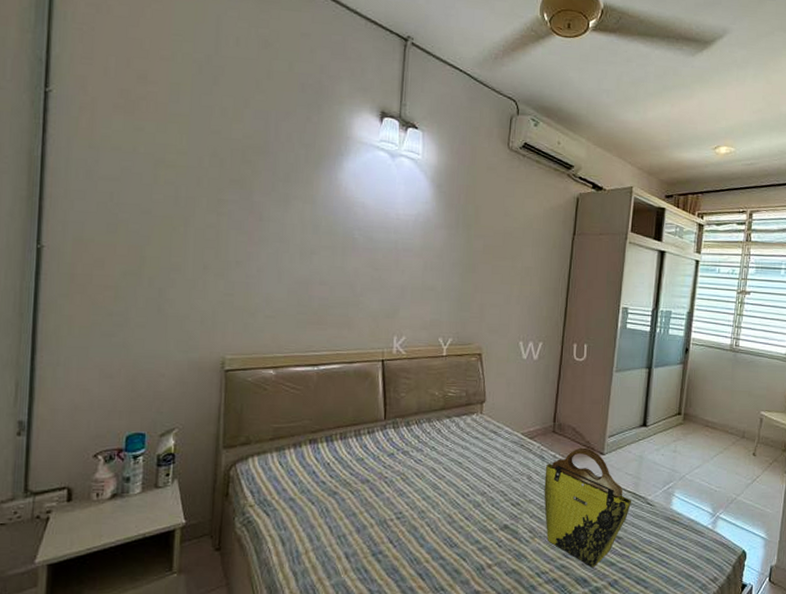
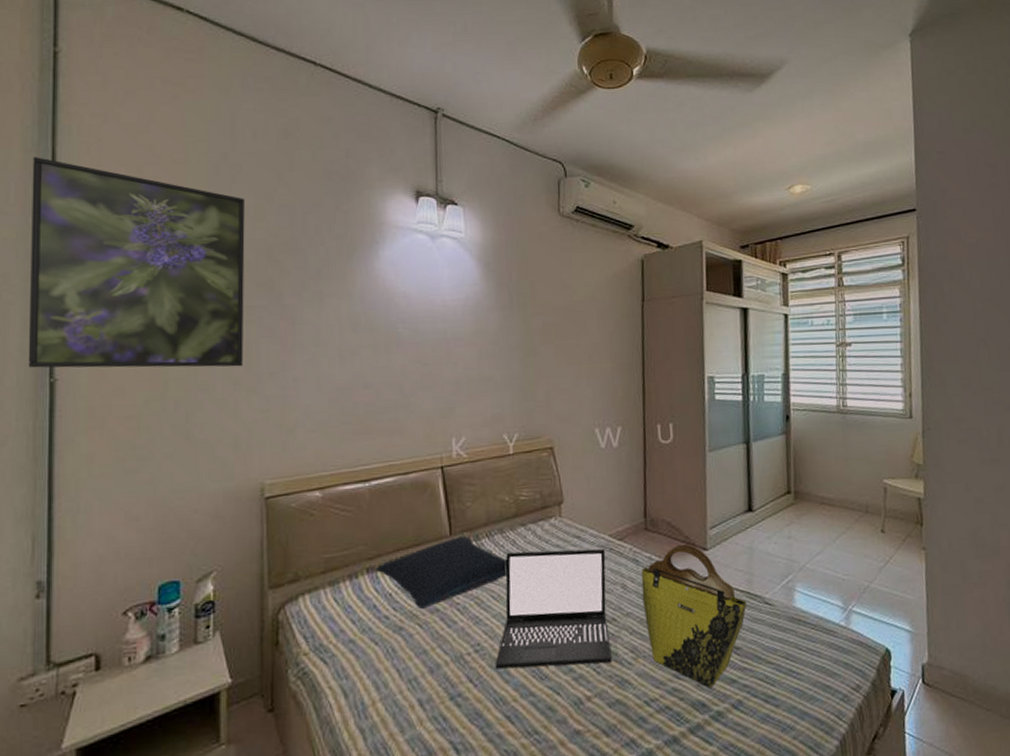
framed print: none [17,38,224,253] -> present [28,157,245,368]
pillow: none [317,422,432,479] -> present [376,536,508,610]
laptop: none [413,439,517,539] -> present [495,548,612,670]

